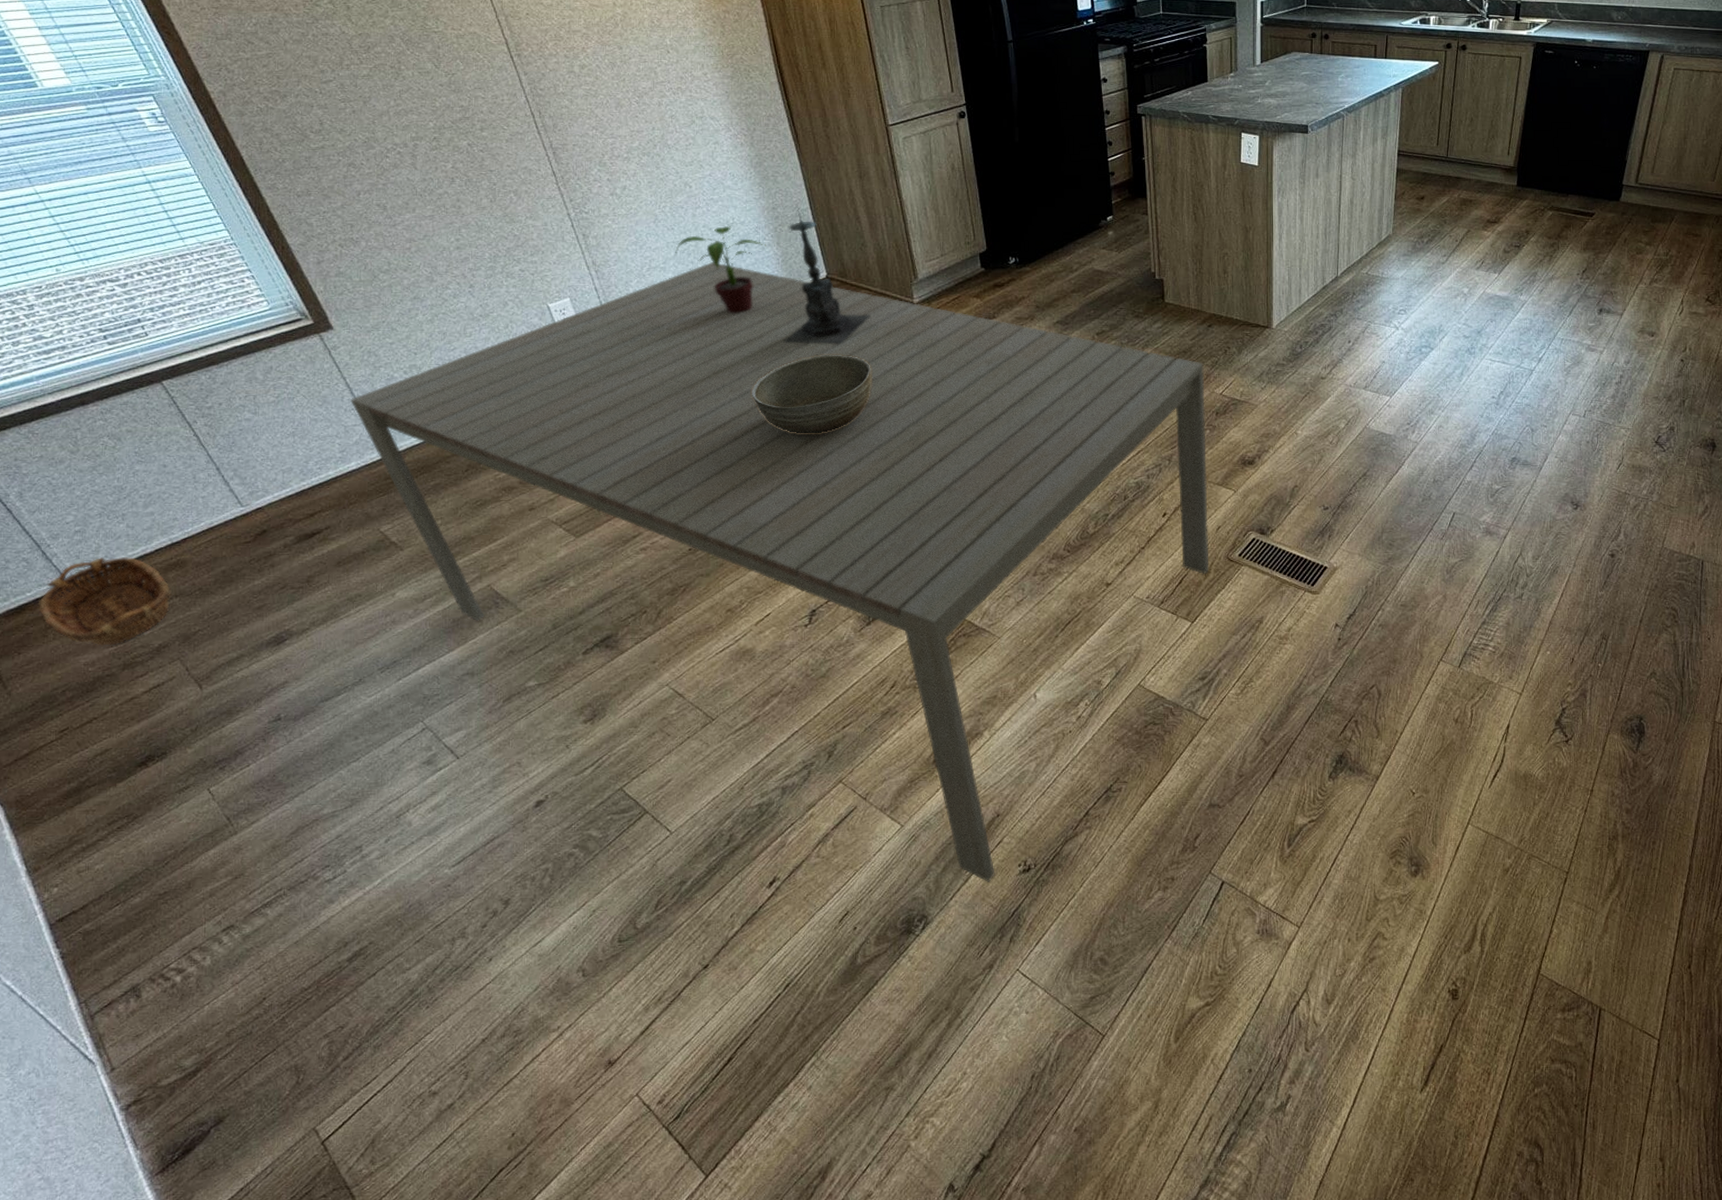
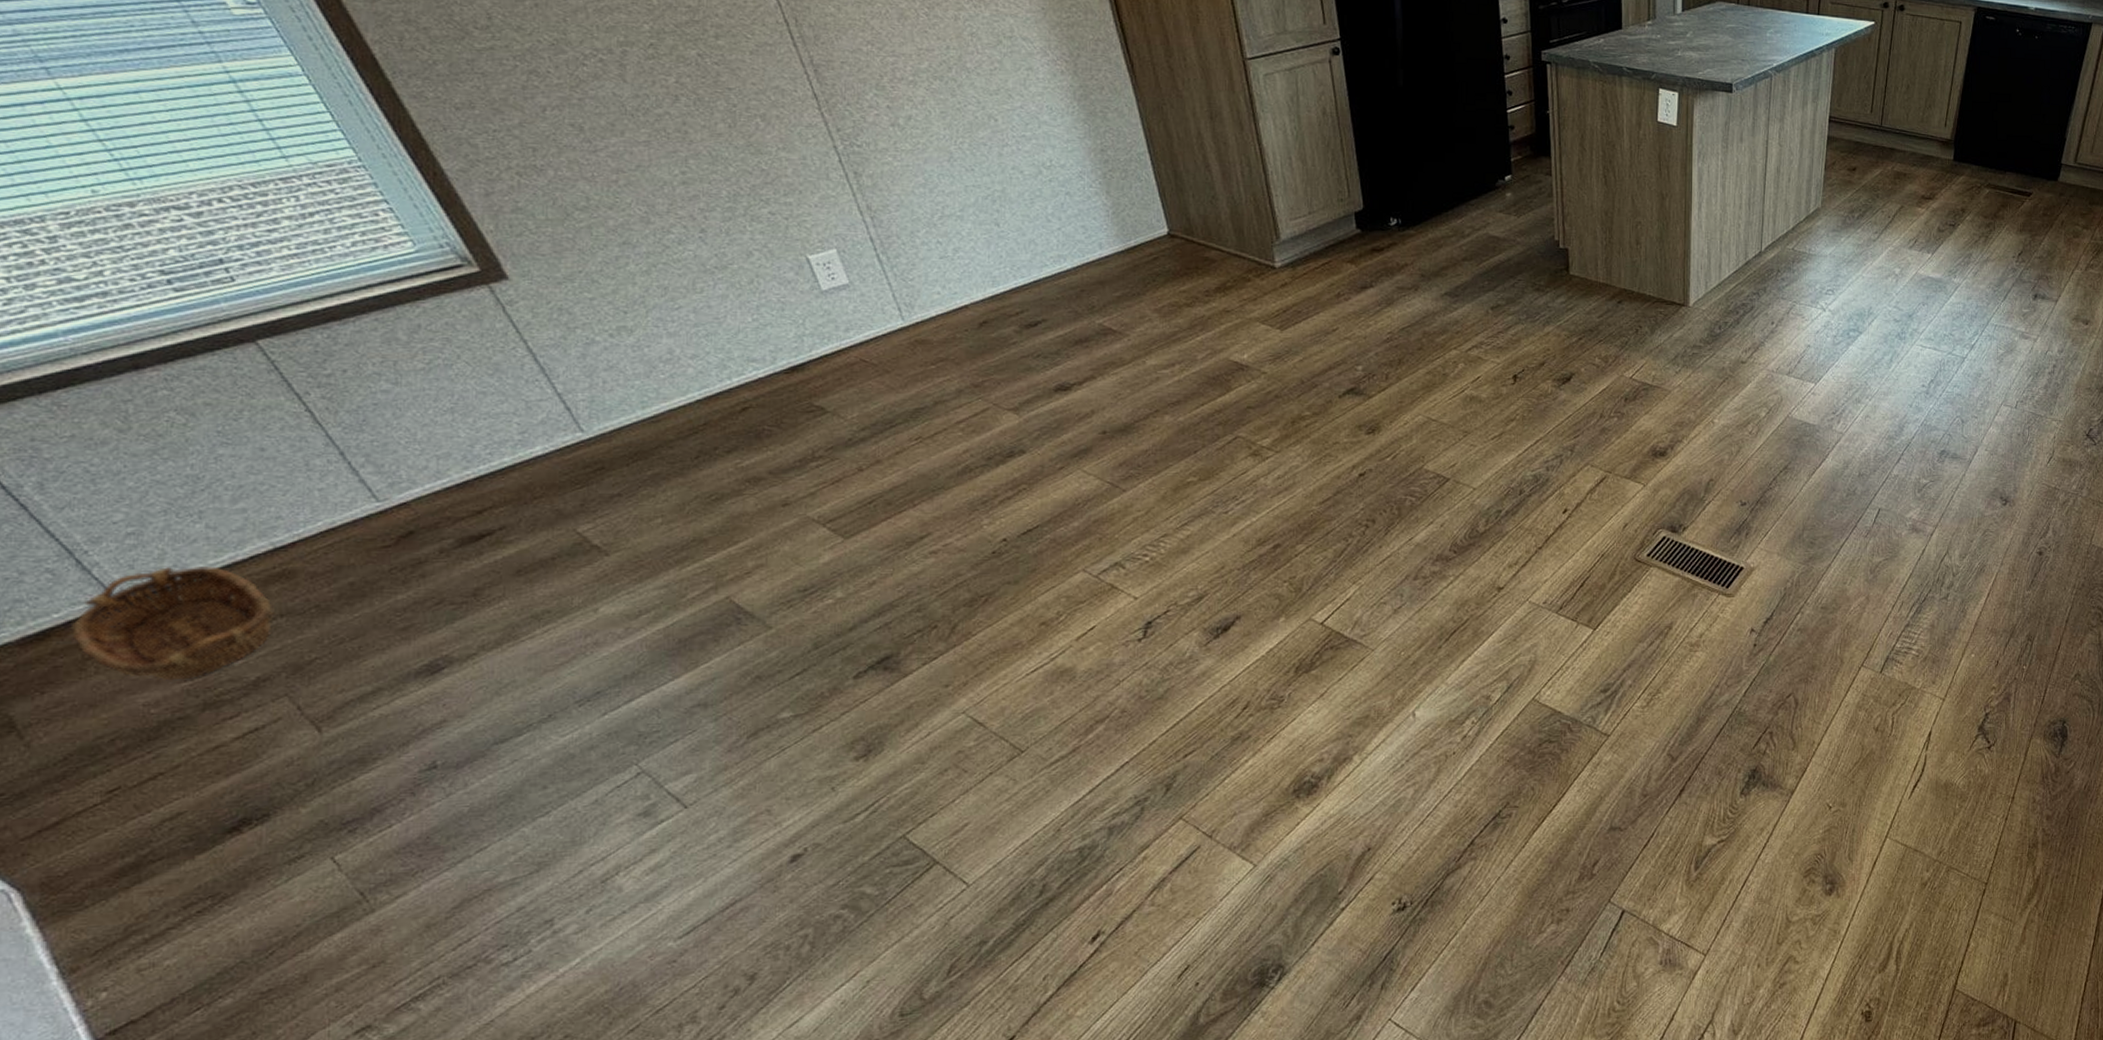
dining table: present [351,262,1209,882] -> none [534,211,1615,924]
potted plant: present [675,225,767,314] -> none [975,168,1094,274]
bowl: present [751,354,872,434] -> none [1072,324,1224,417]
candle holder: present [783,205,870,344] -> none [1114,148,1222,312]

